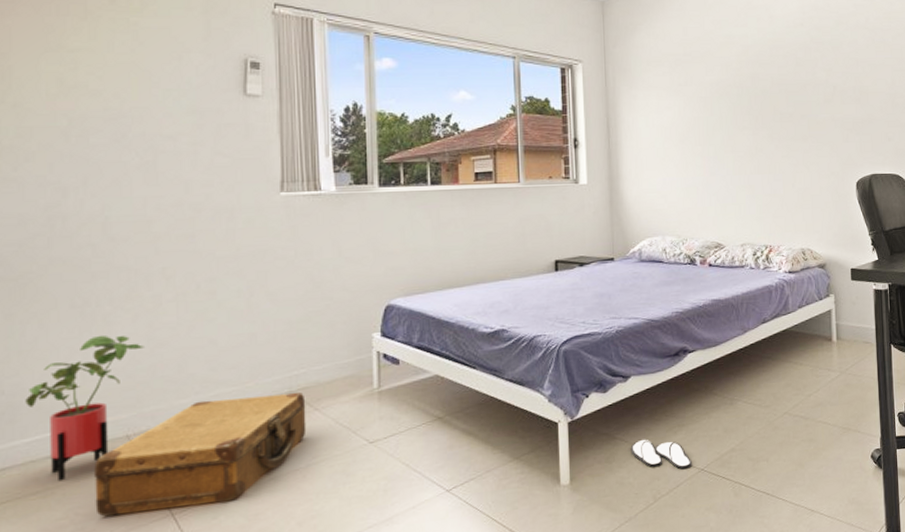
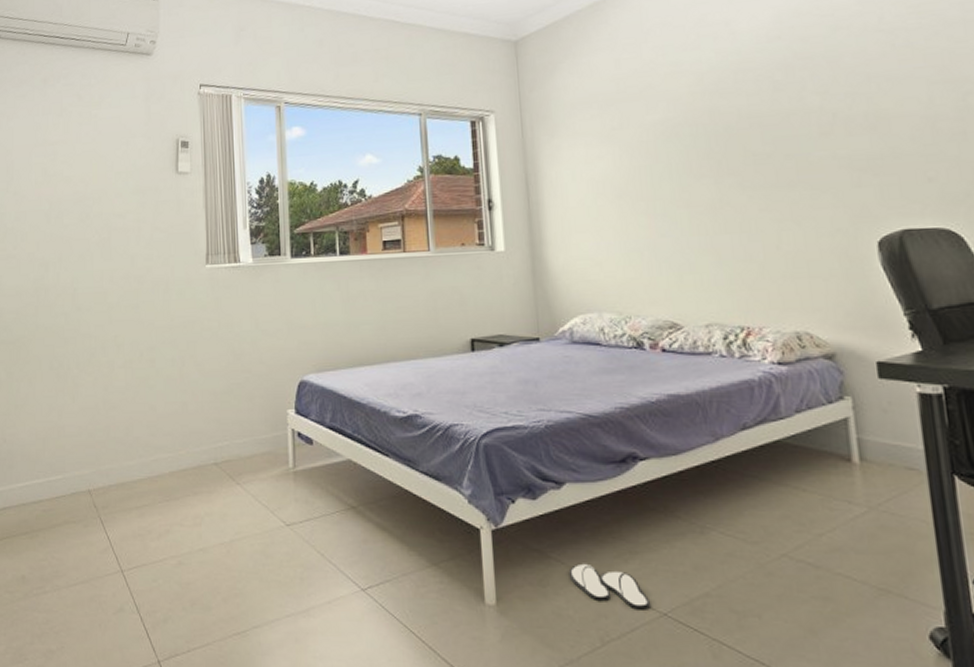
house plant: present [25,335,144,482] -> none [20,395,101,526]
suitcase: present [94,392,307,517] -> none [66,464,230,566]

